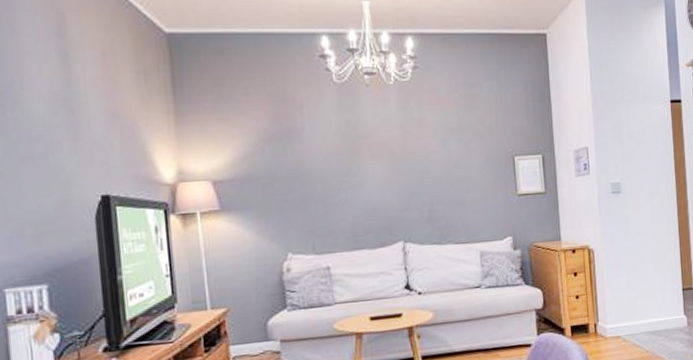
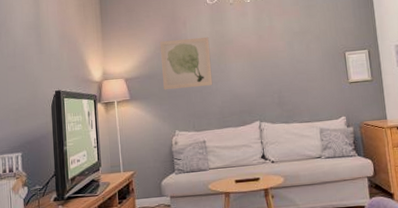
wall art: none [264,127,341,199] -> present [159,36,213,90]

